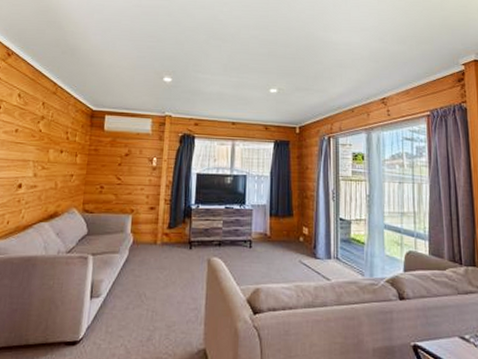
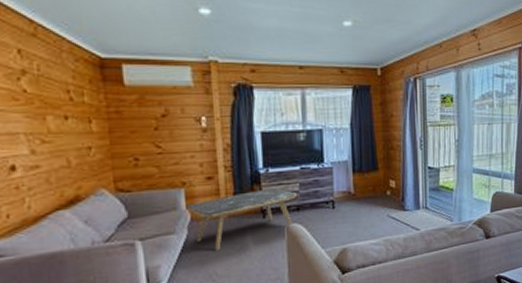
coffee table: none [132,223,221,273] -> present [187,188,298,251]

